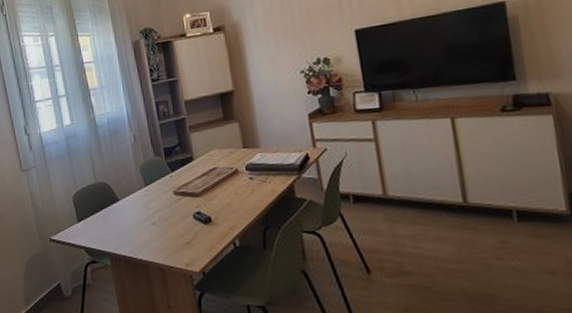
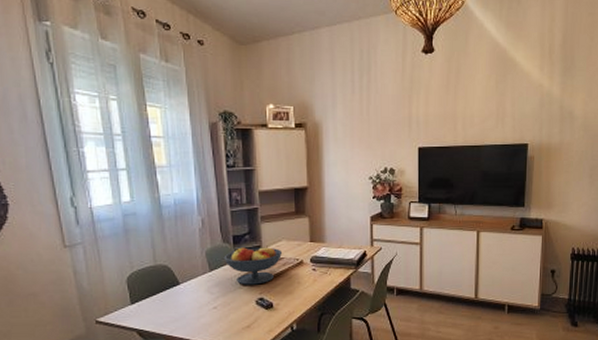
fruit bowl: none [157,156,215,199] -> present [223,246,282,285]

